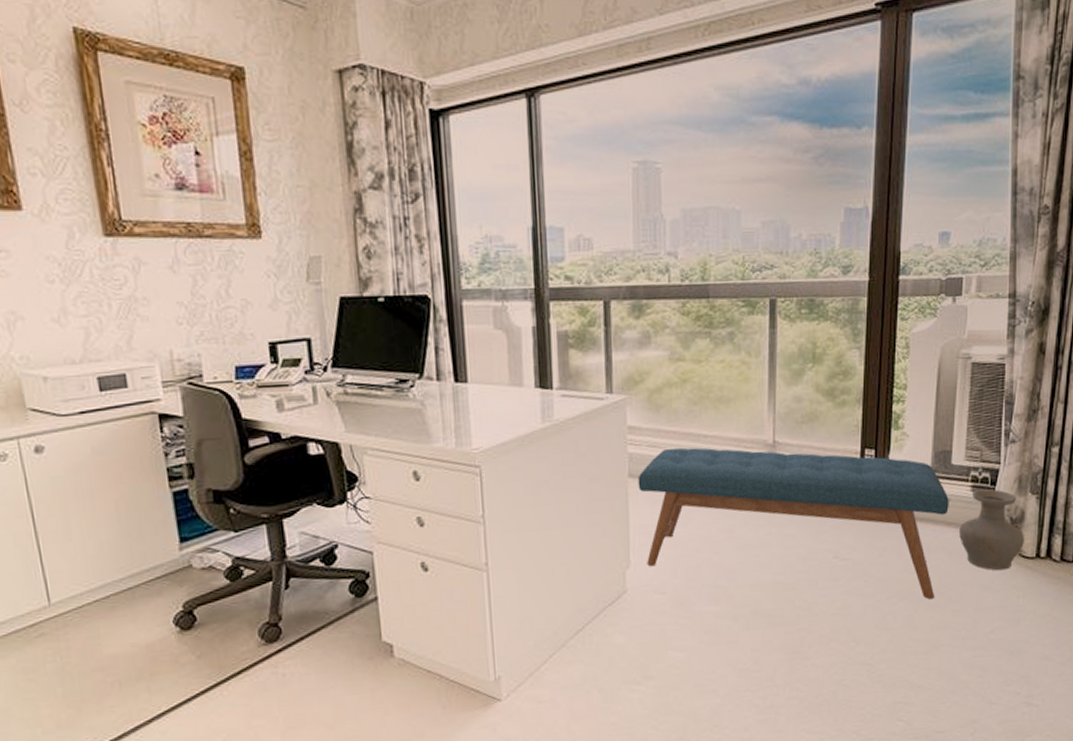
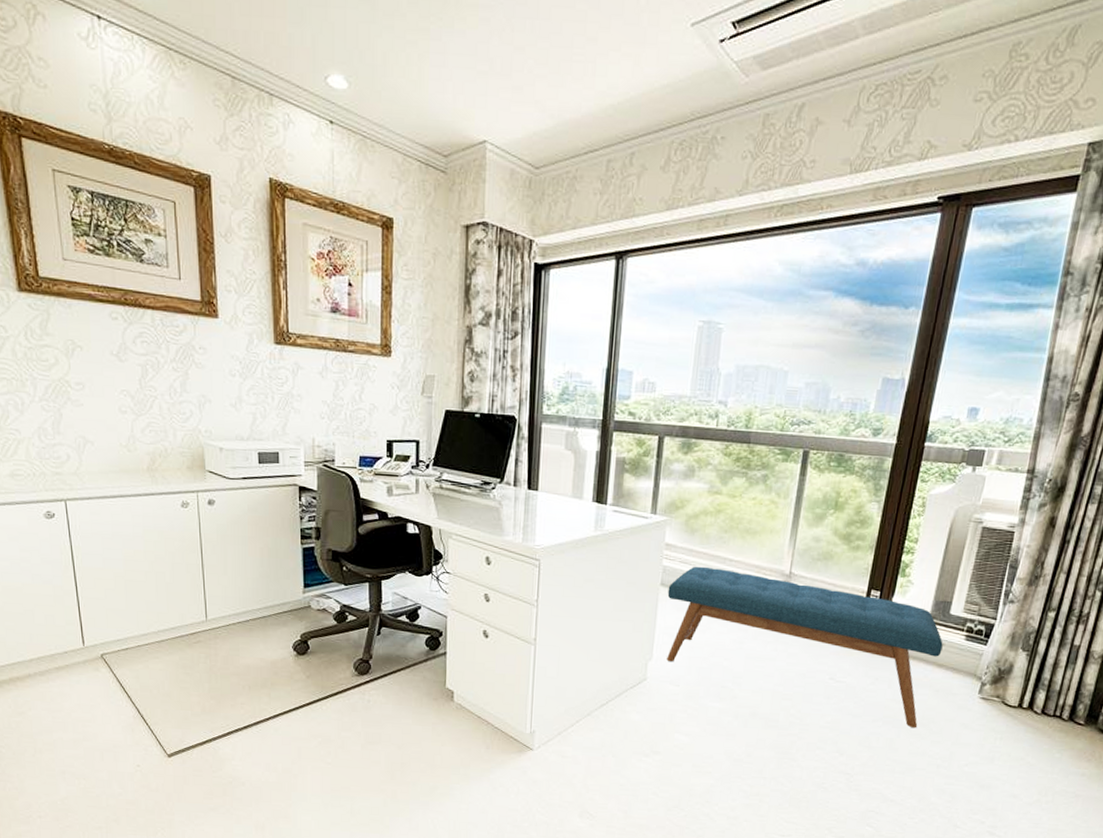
vase: present [958,488,1024,571] -> none [947,639,1010,714]

